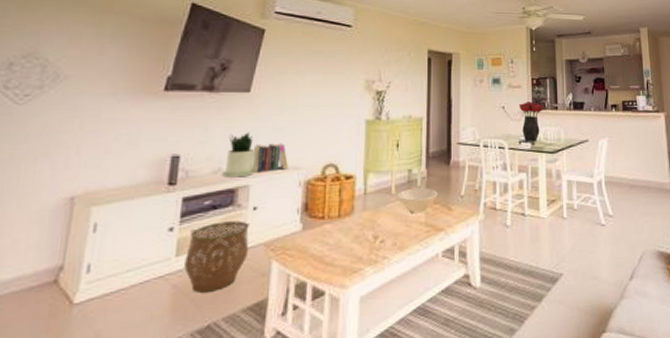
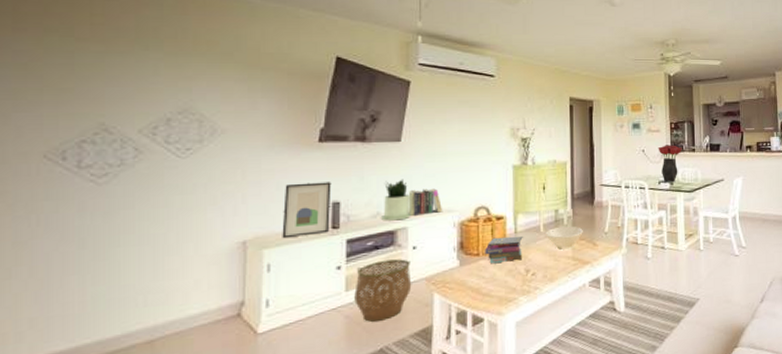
picture frame: none [113,133,173,195] -> present [282,182,332,239]
books: none [331,197,374,229] -> present [485,235,524,264]

